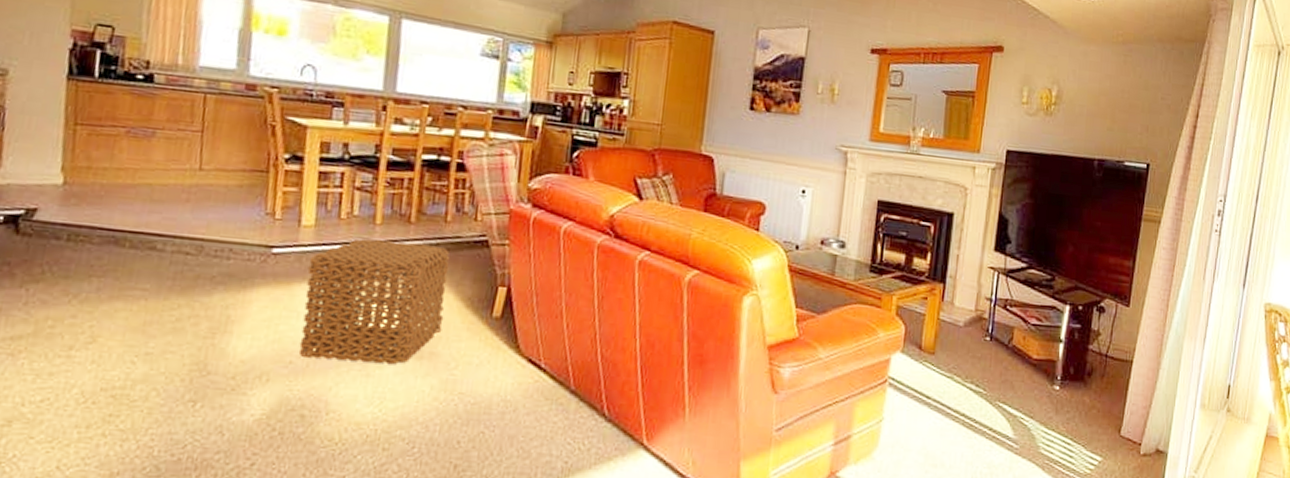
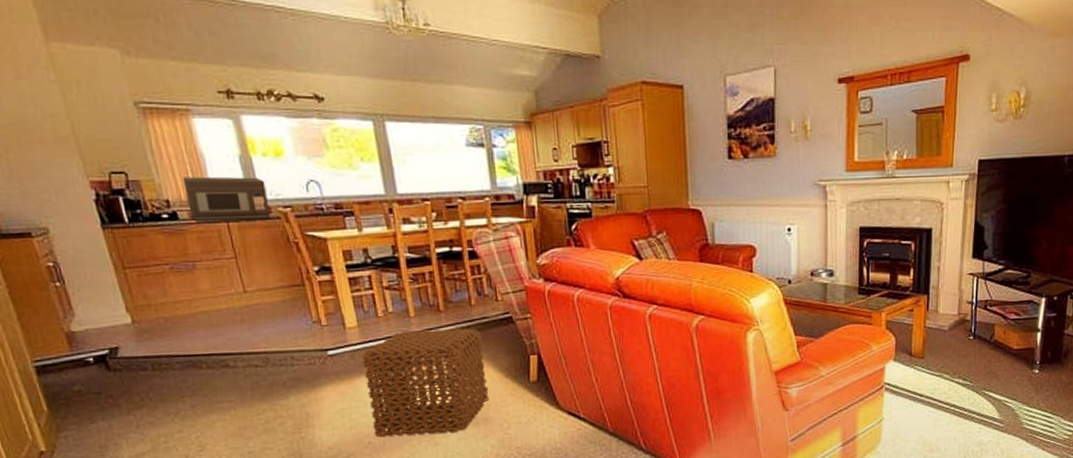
microwave: none [167,40,259,98] -> present [182,176,270,222]

